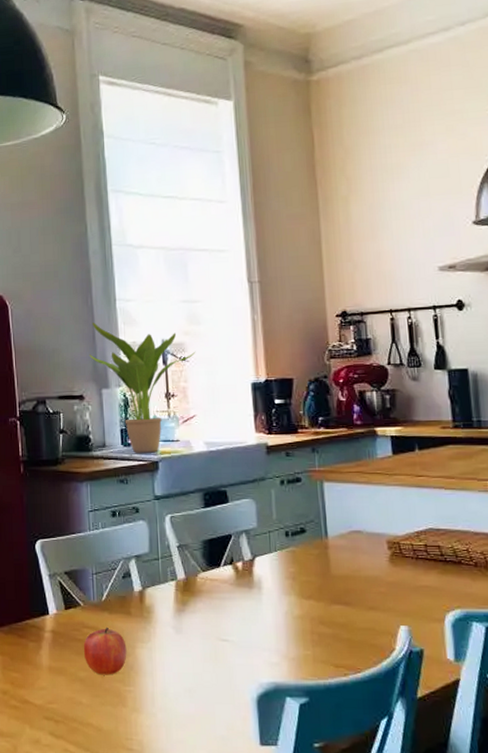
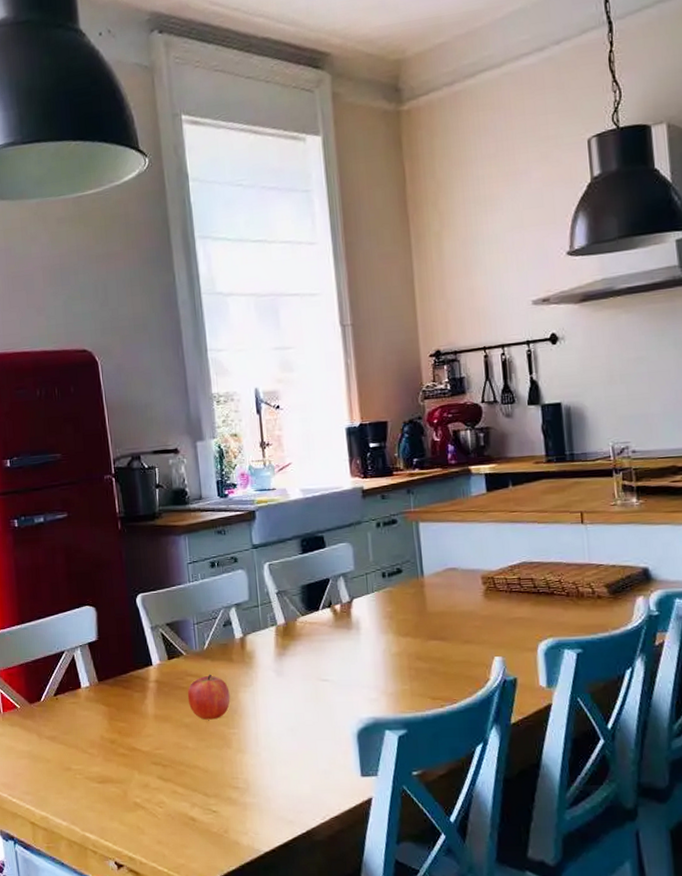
potted plant: present [89,322,196,454] -> none [182,375,290,505]

